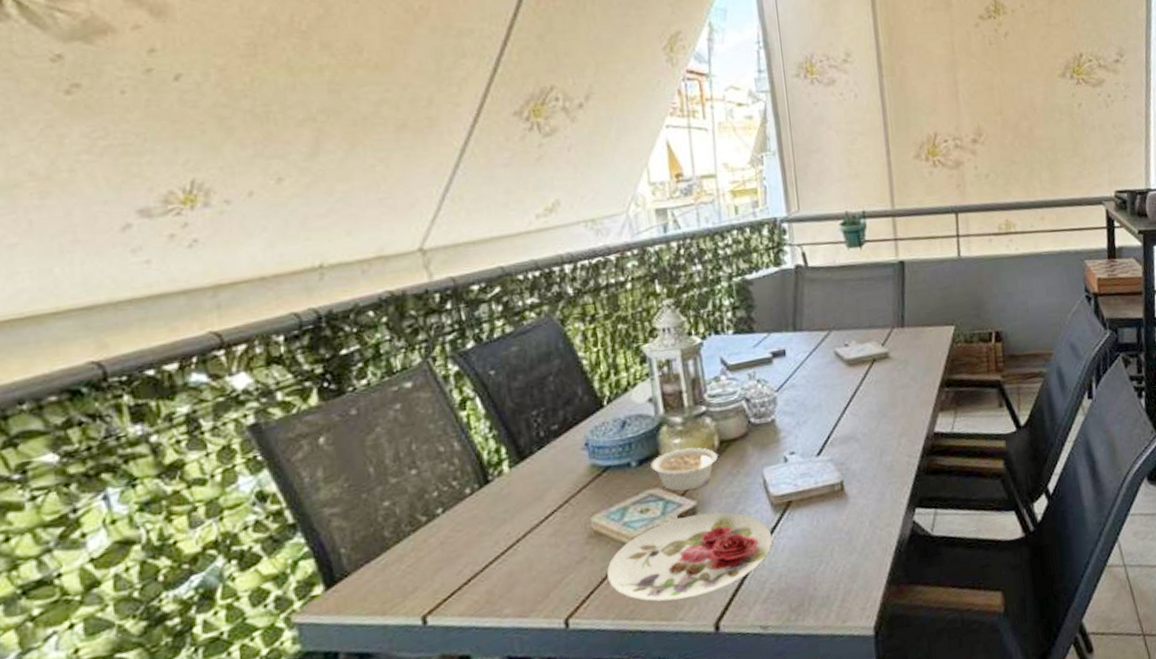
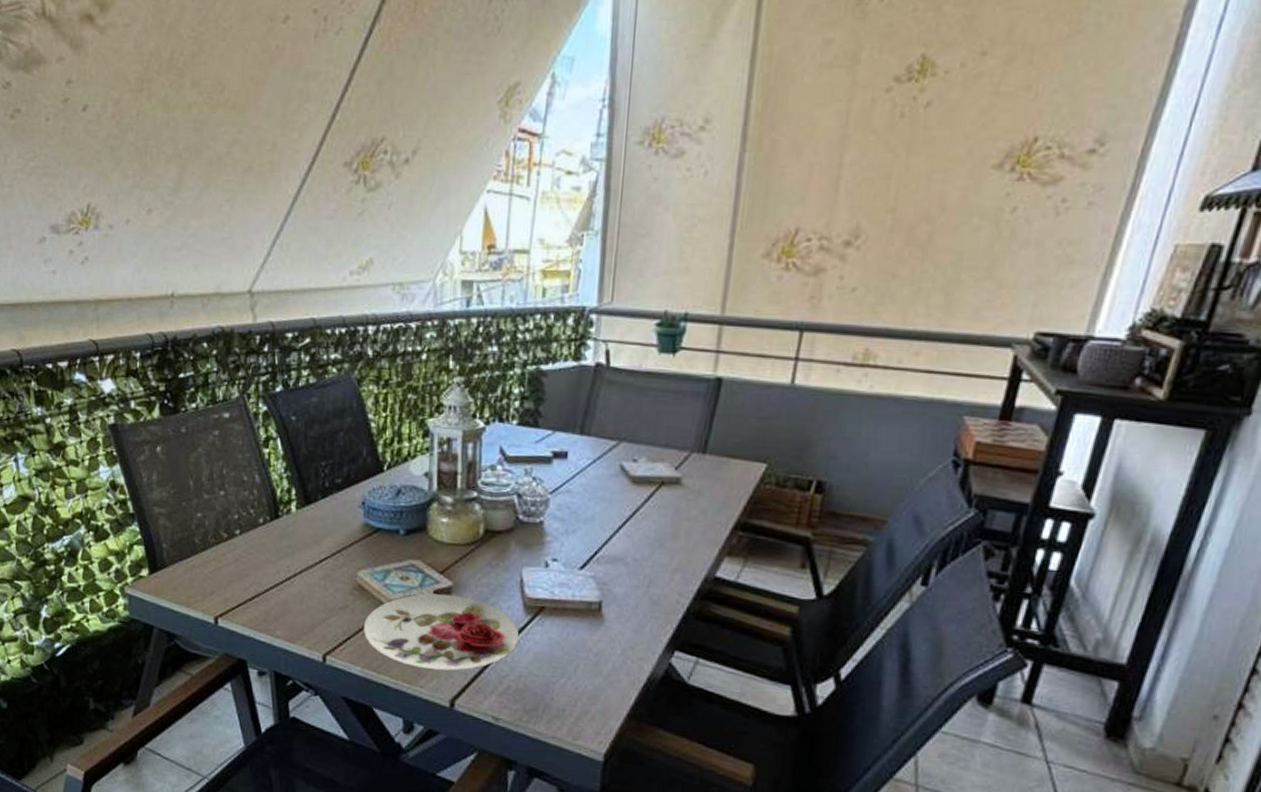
legume: present [650,447,718,491] -> none [417,528,481,570]

